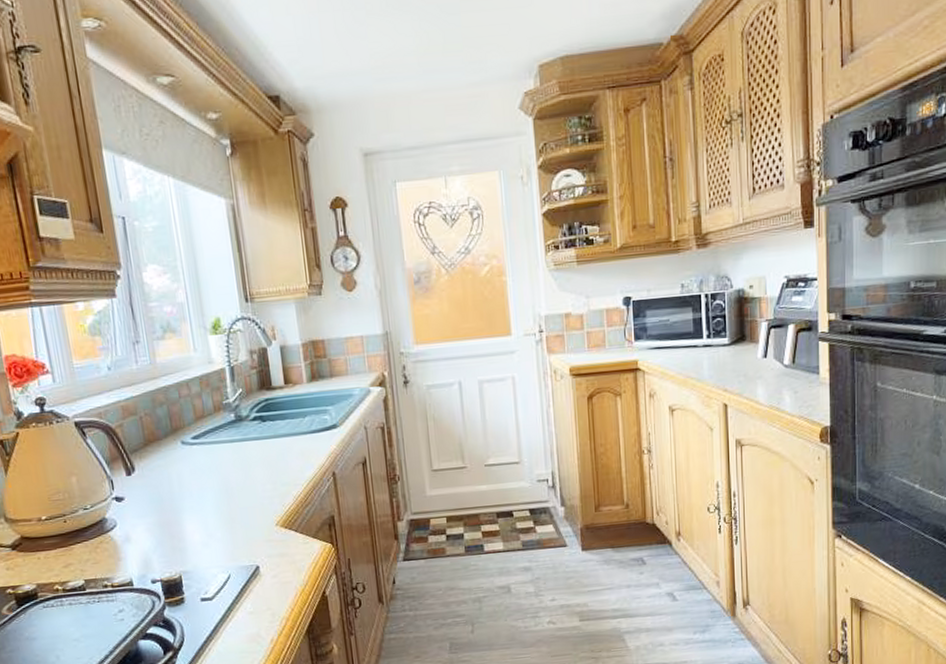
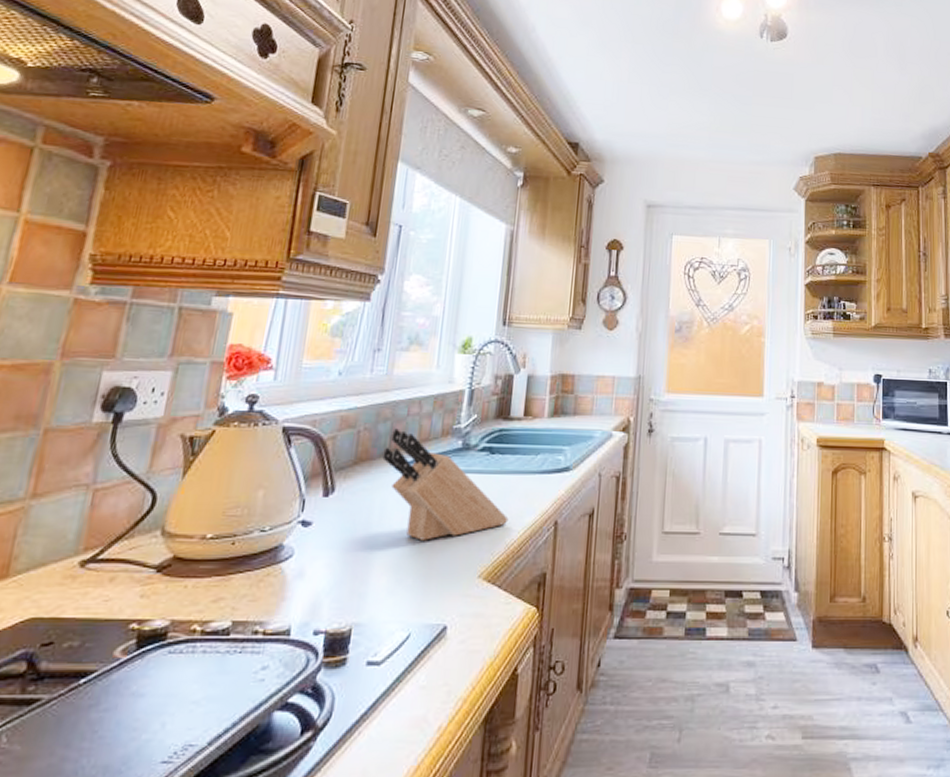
knife block: none [167,410,291,502] -> present [382,428,509,541]

